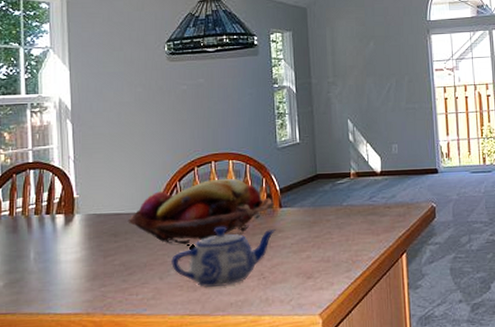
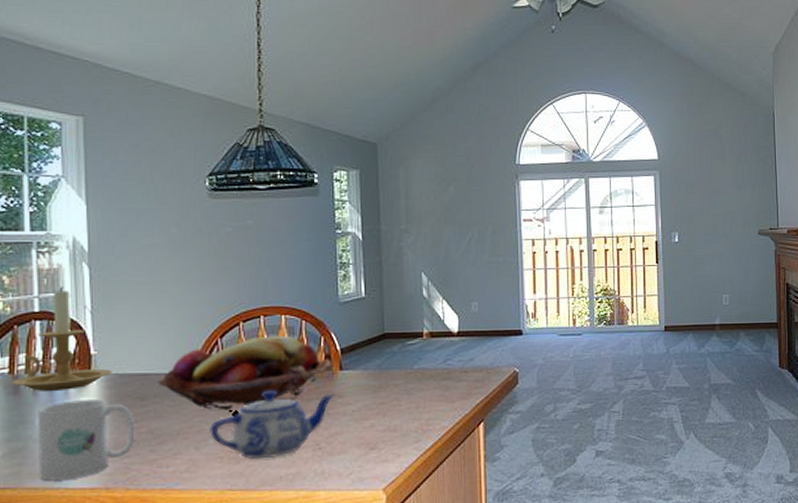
candle holder: none [11,140,91,230] -> present [11,286,112,391]
mug: none [32,236,110,307] -> present [37,399,135,481]

